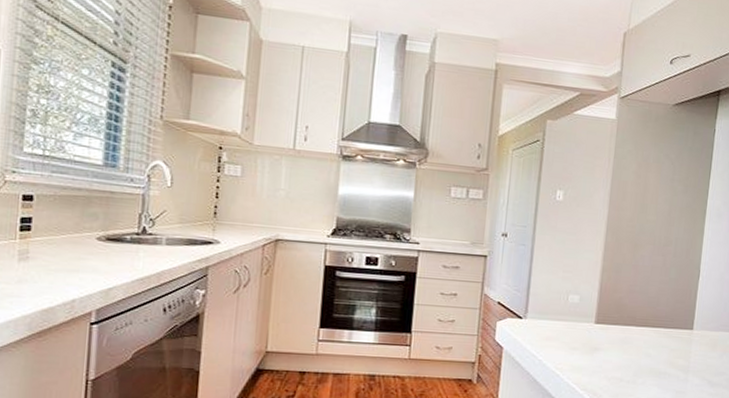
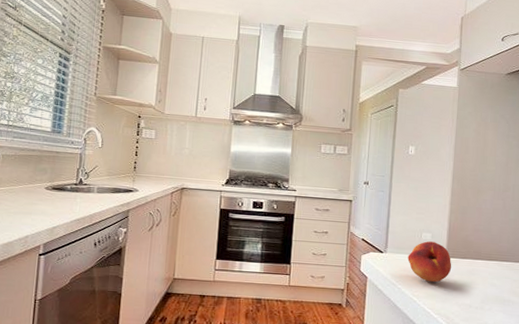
fruit: none [551,305,602,353] -> present [407,241,452,283]

